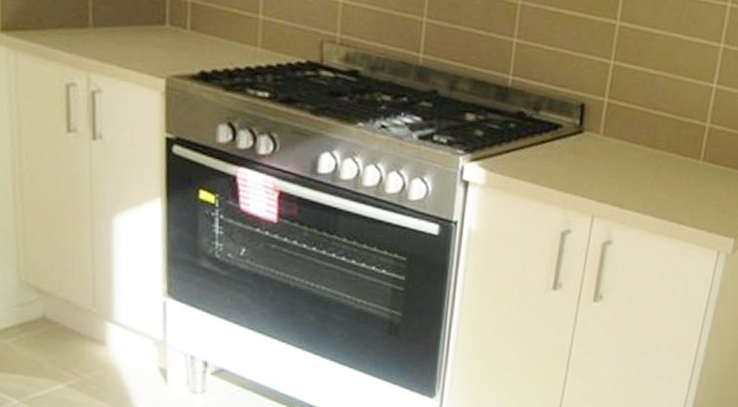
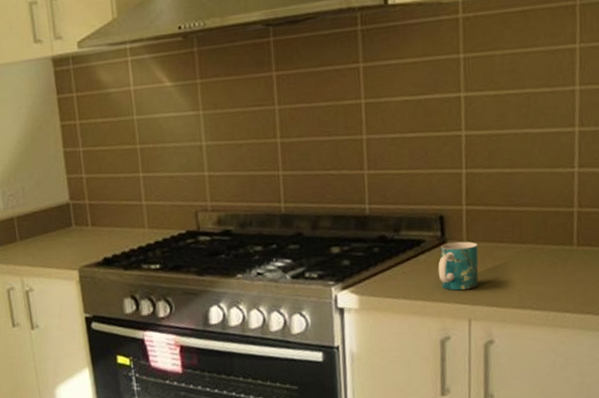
mug: none [570,133,613,185] -> present [438,241,479,291]

